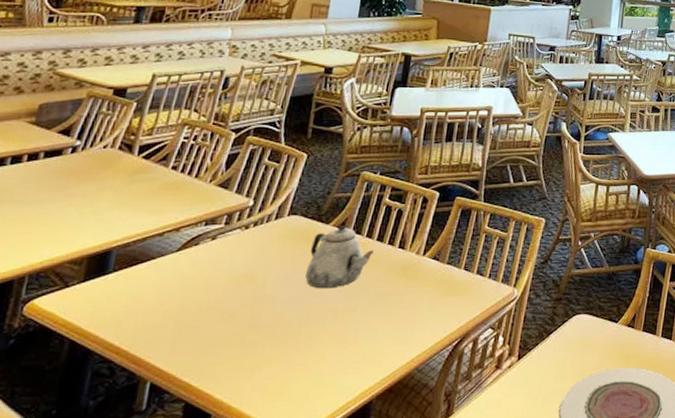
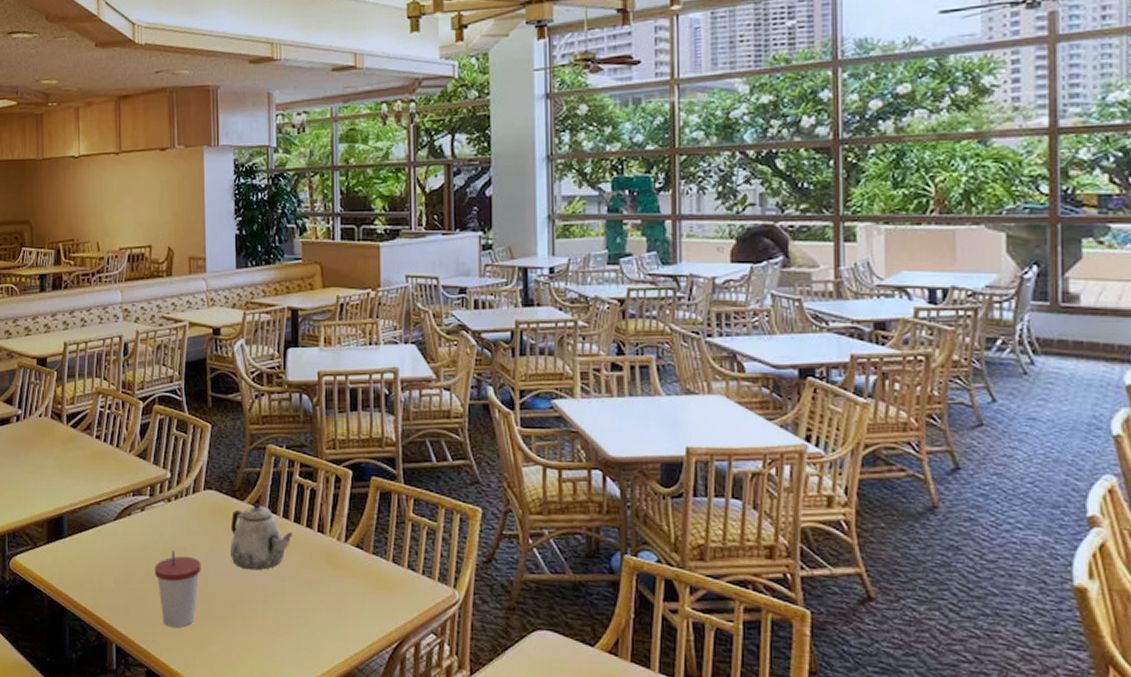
cup: none [215,277,272,356] -> present [155,551,201,628]

